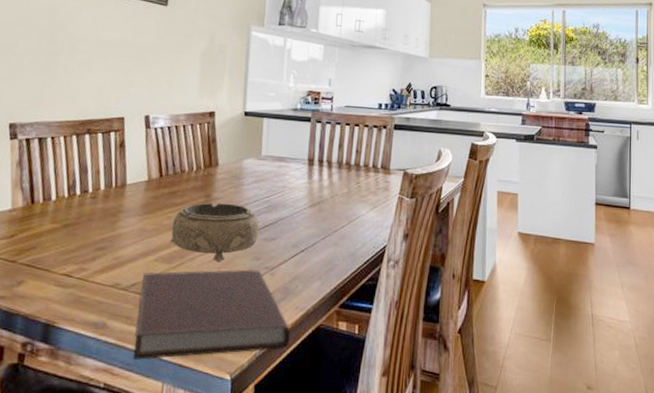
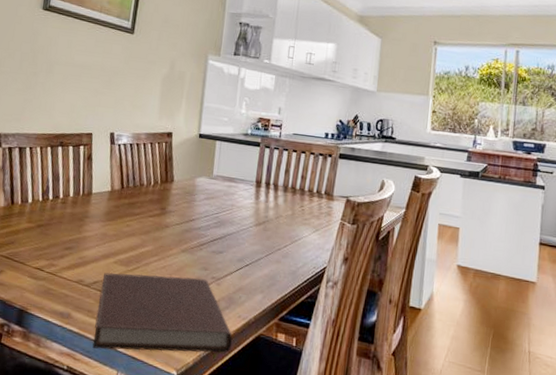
decorative bowl: present [170,202,260,263] -> none [128,214,209,270]

